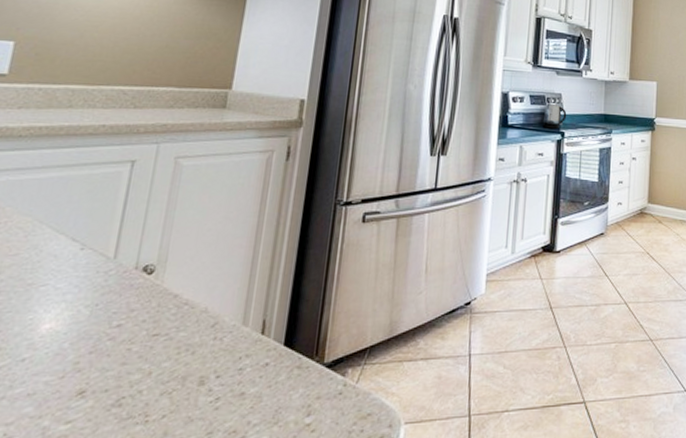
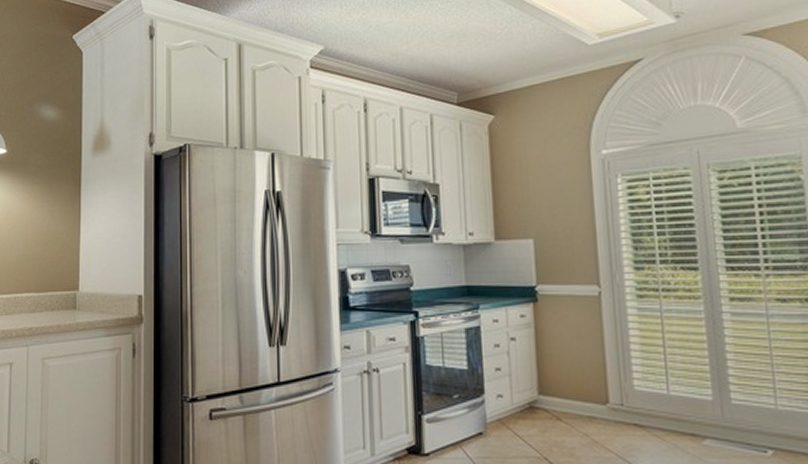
kettle: present [542,103,567,129] -> none [389,277,419,308]

